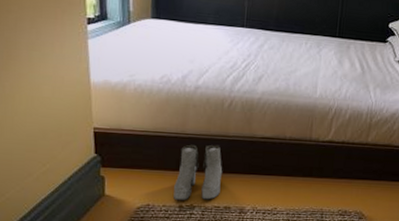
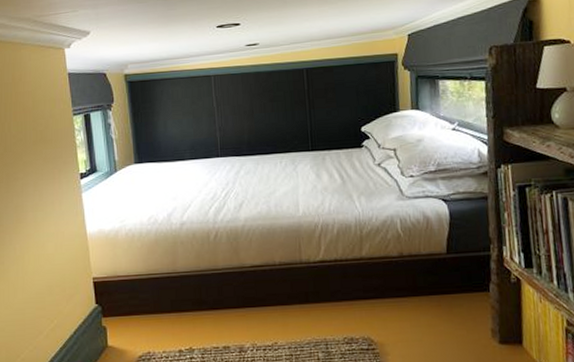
boots: present [173,144,223,201] -> none [172,280,217,345]

